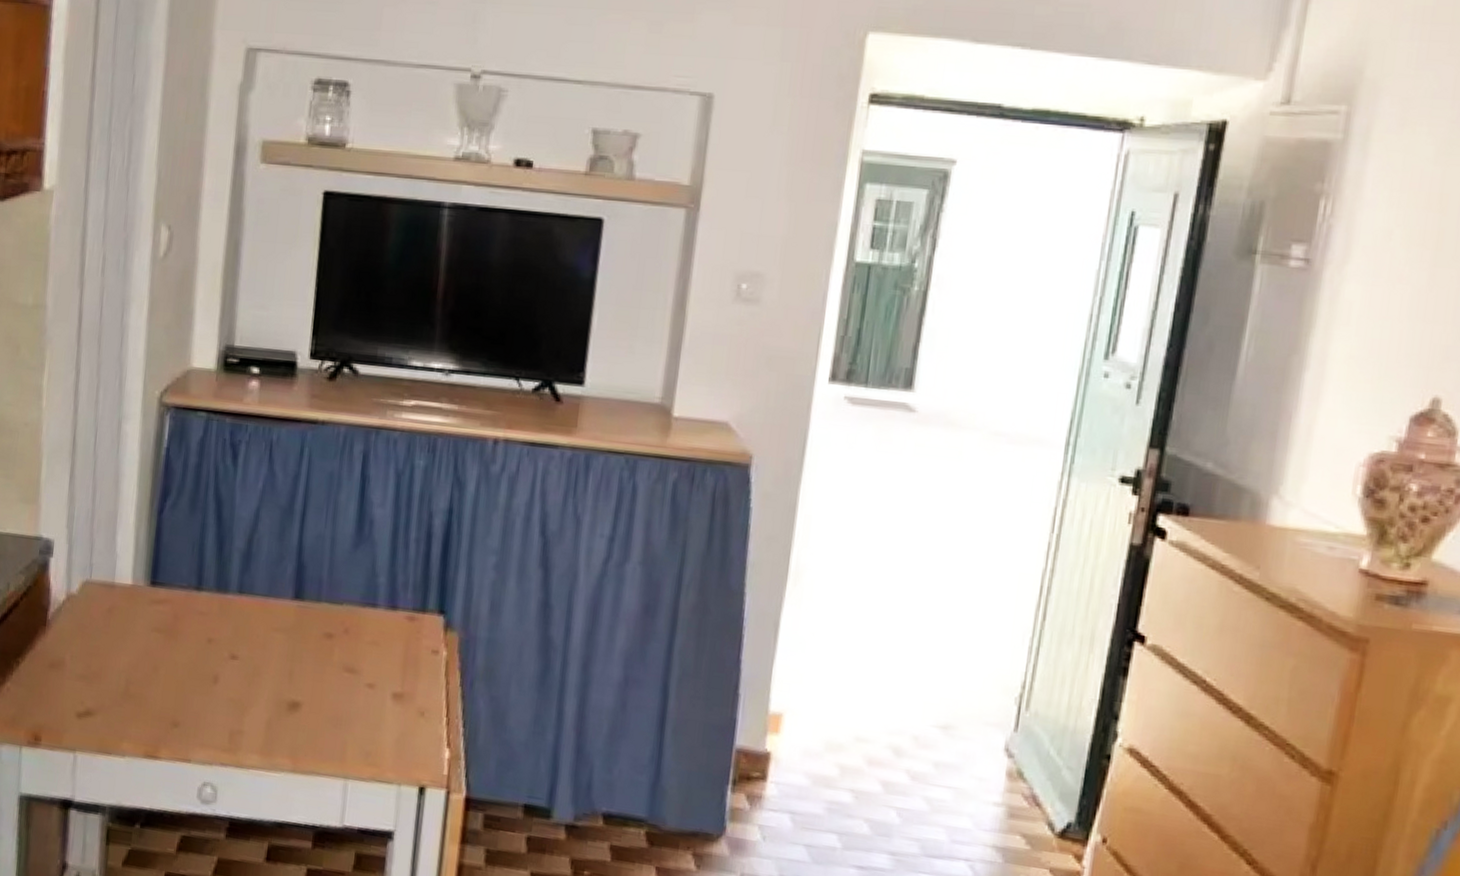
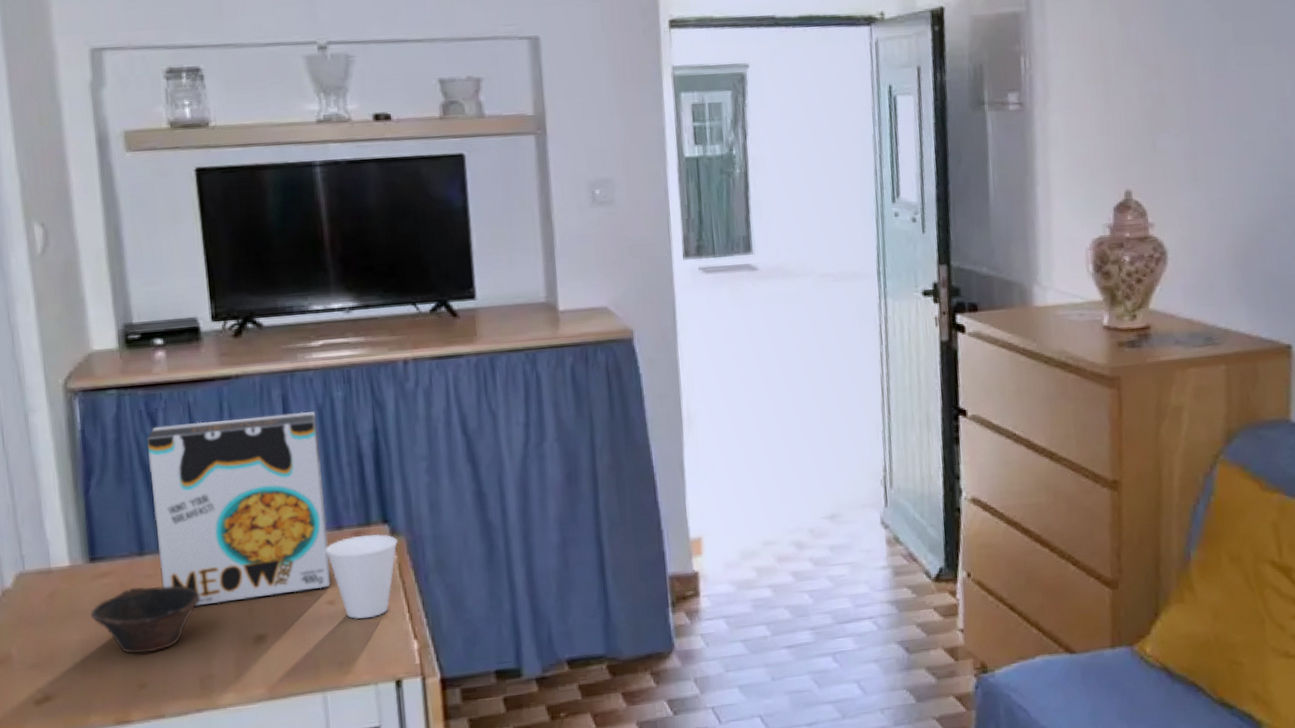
bowl: none [141,621,246,693] -> present [90,586,200,655]
cereal box: none [211,459,394,669] -> present [146,411,331,606]
cup: none [375,619,450,713] -> present [325,533,398,619]

